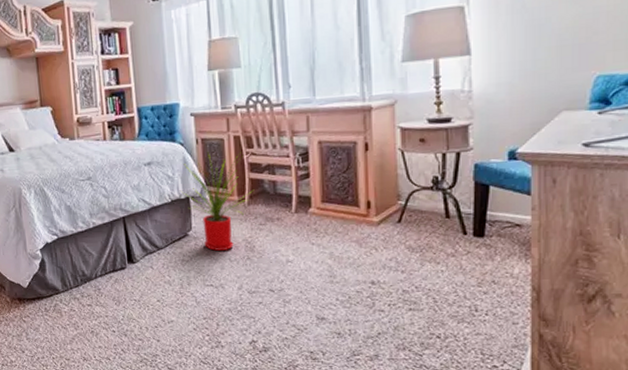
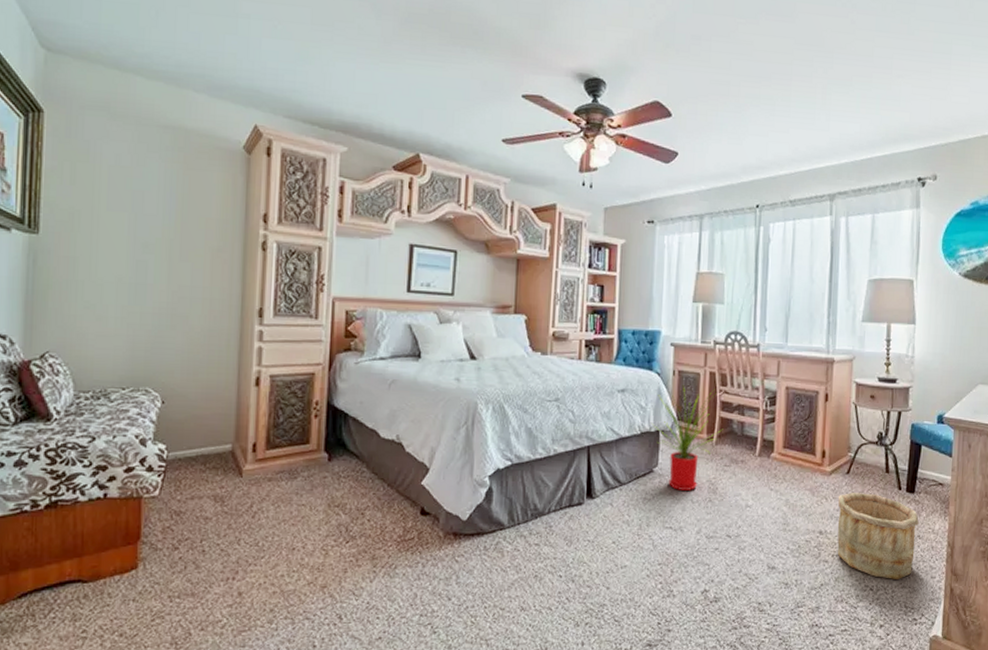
wooden bucket: none [389,240,492,327] -> present [837,493,919,579]

